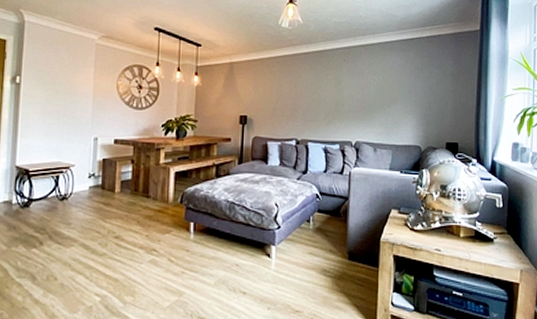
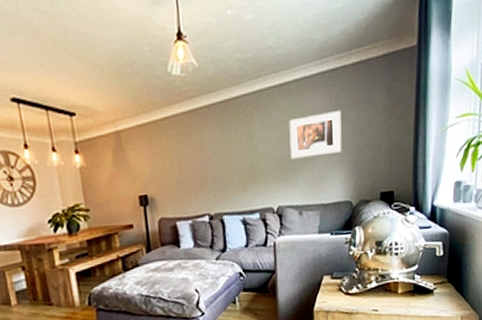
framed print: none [370,70,415,105] -> present [289,109,342,159]

